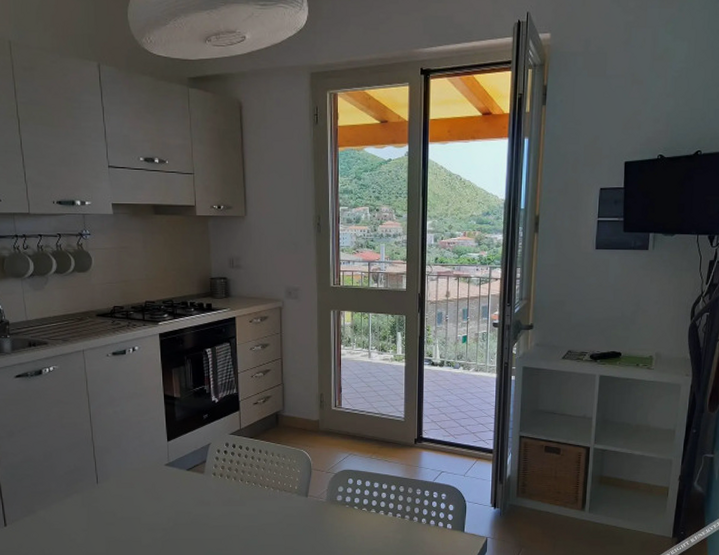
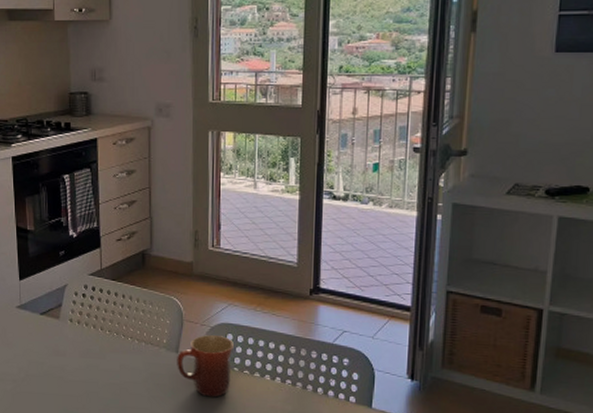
mug: none [307,481,354,532] -> present [177,335,234,398]

